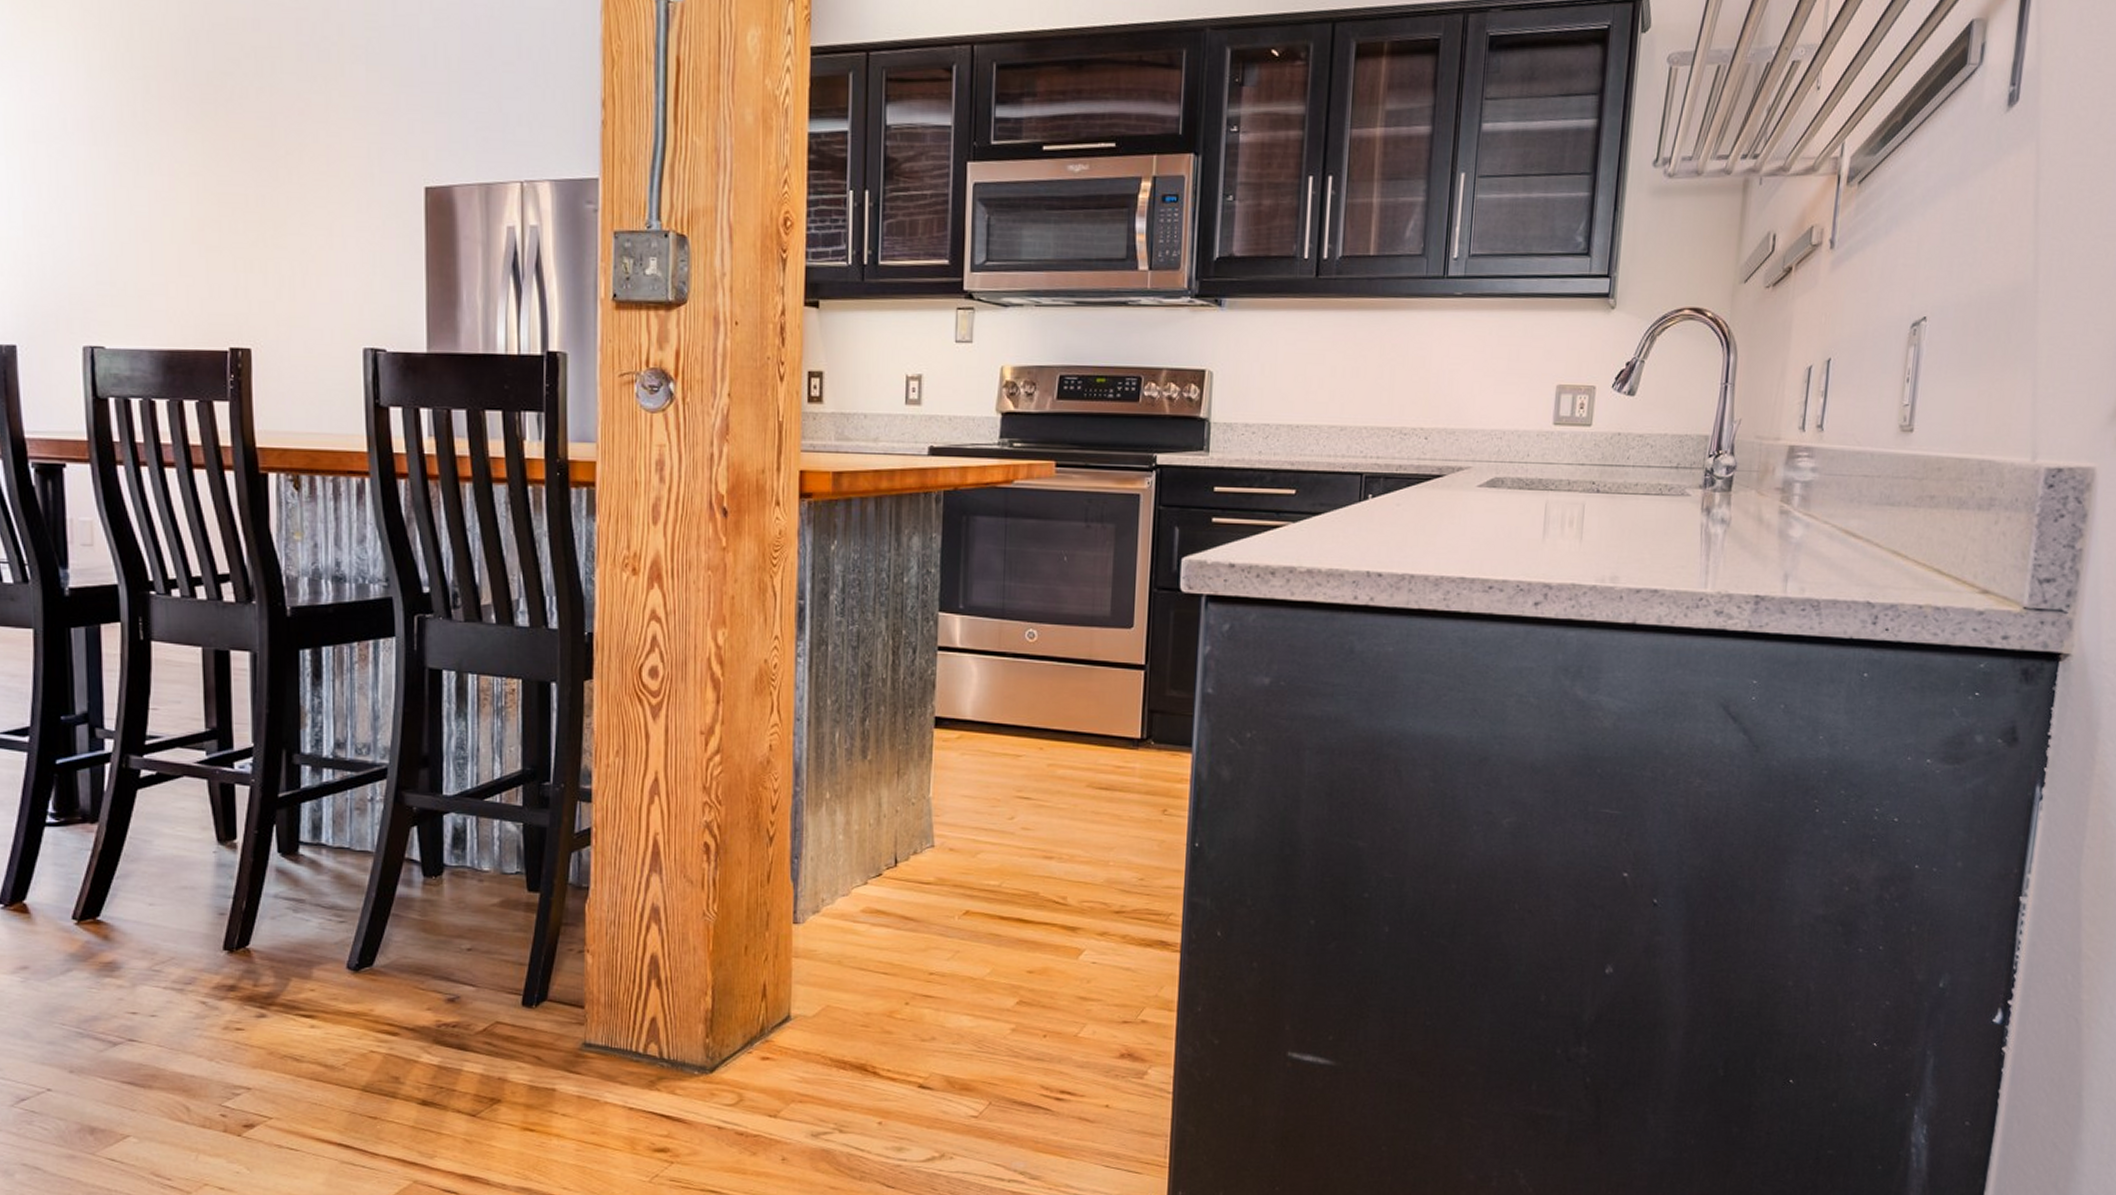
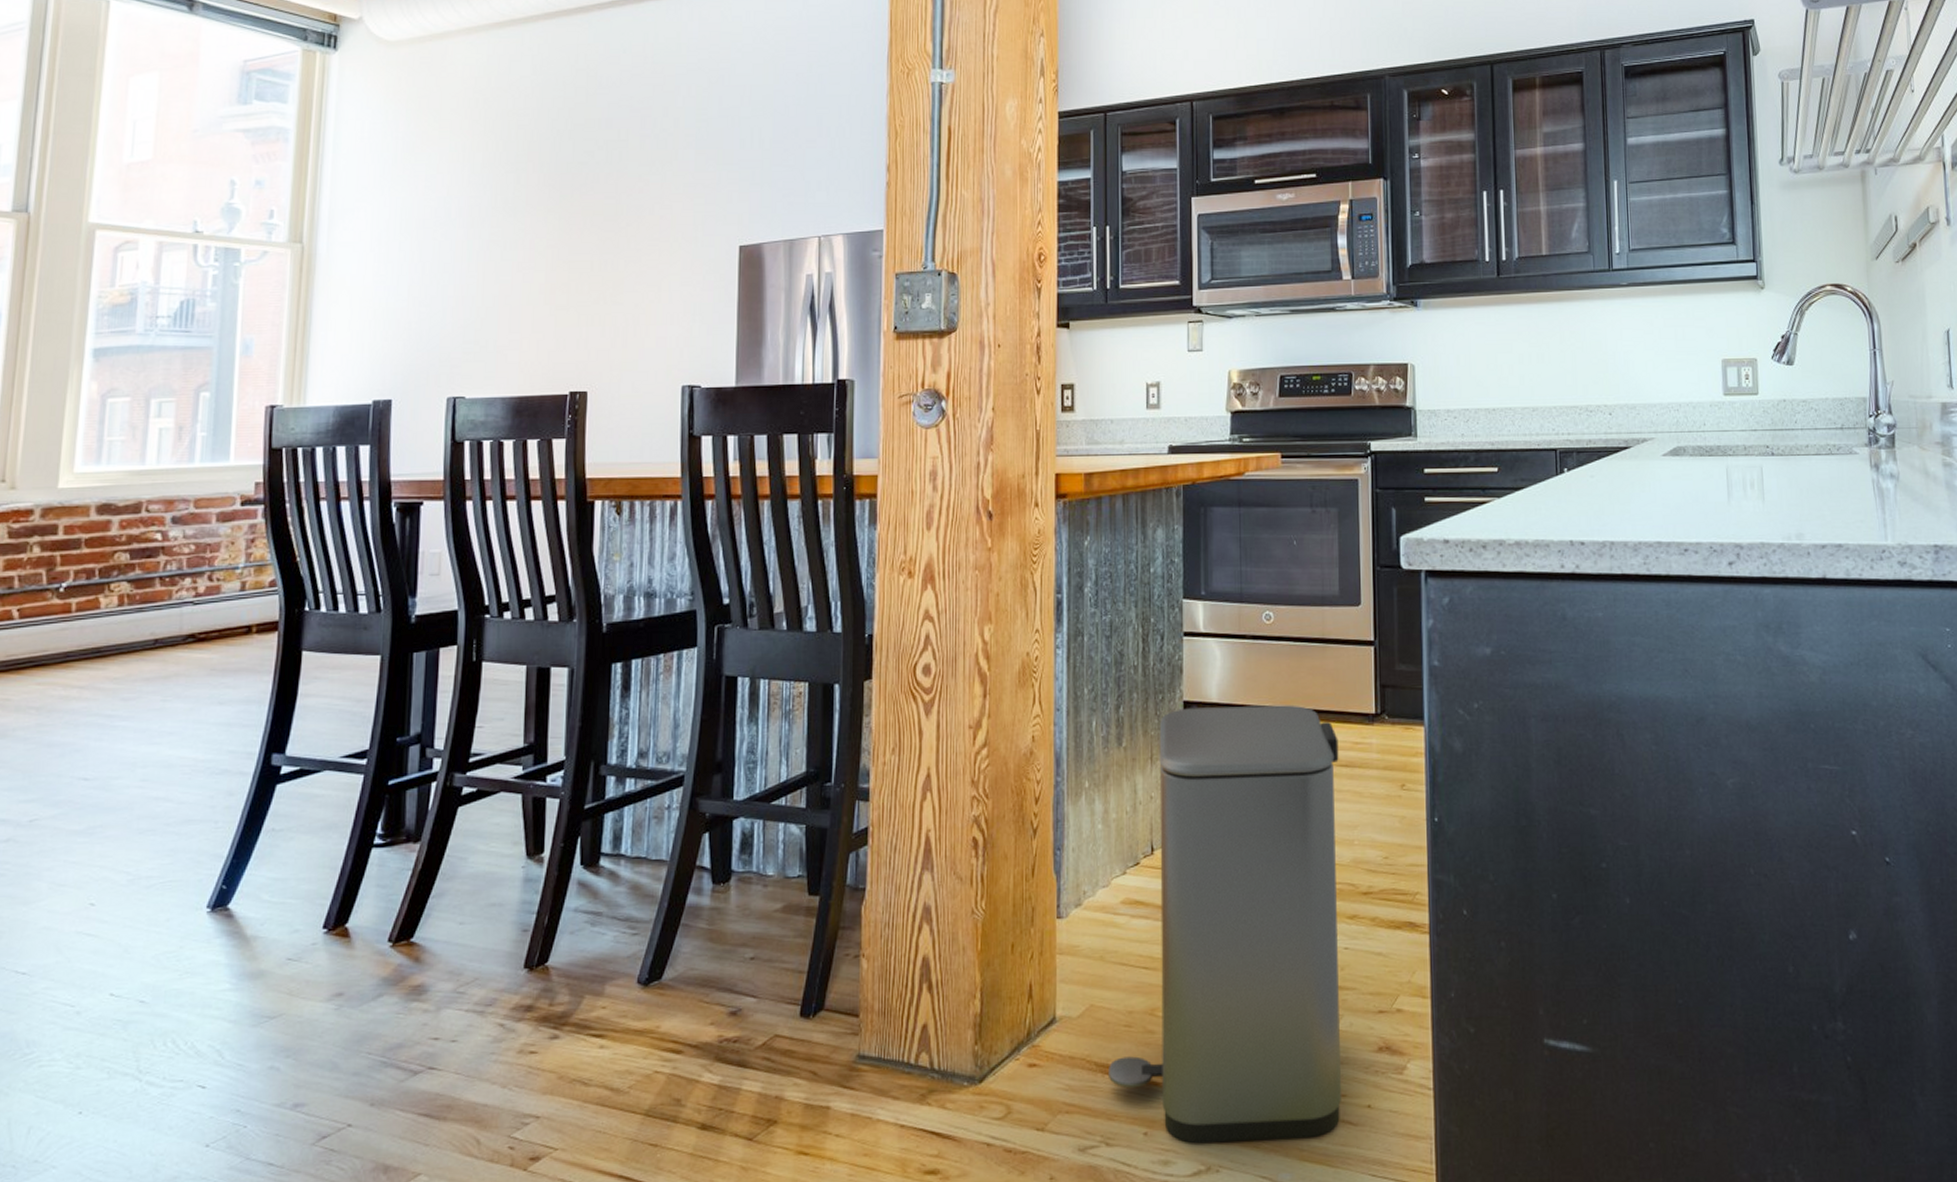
pedal bin: none [843,724,1100,1134] -> present [1107,705,1341,1144]

